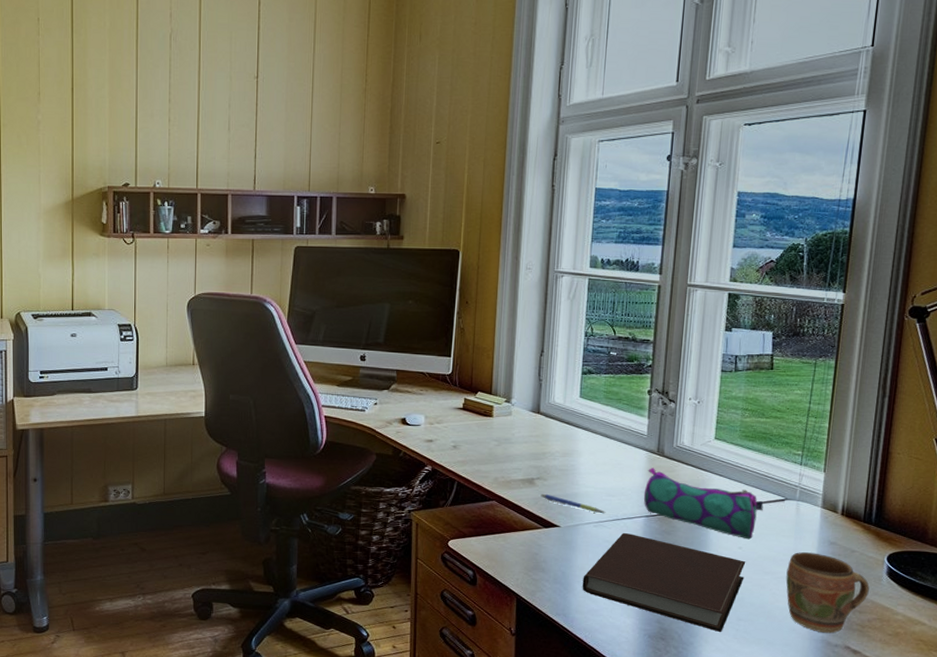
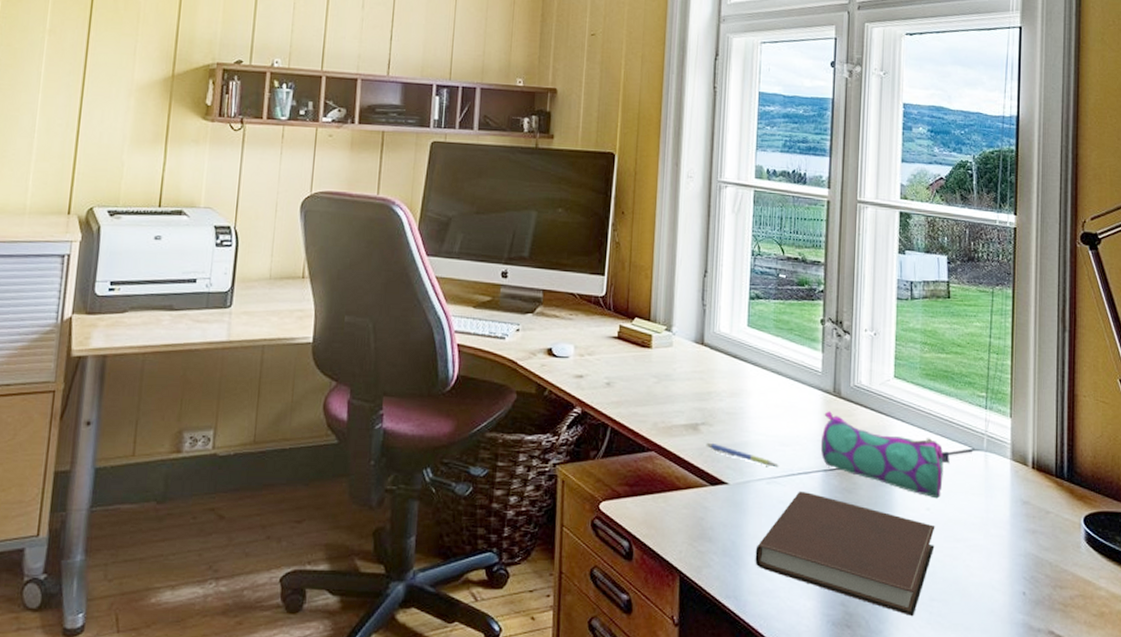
mug: present [786,552,870,634] -> none [979,514,1068,615]

